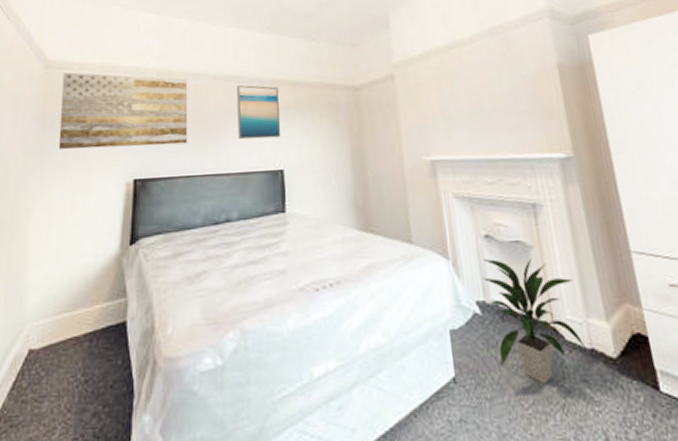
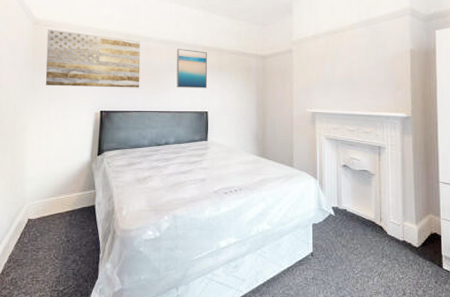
indoor plant: present [482,257,586,383] -> none [338,180,400,259]

